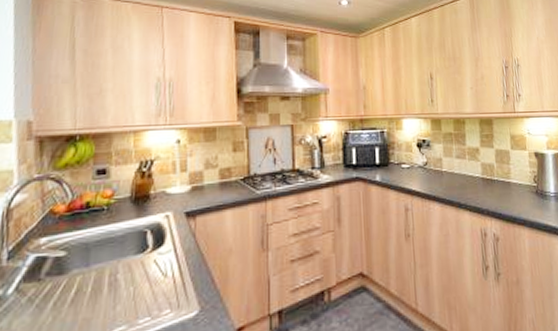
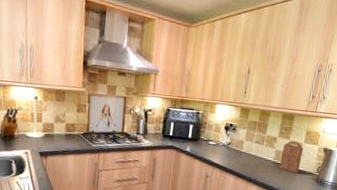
cutting board: none [488,150,514,188] -> present [279,141,303,174]

